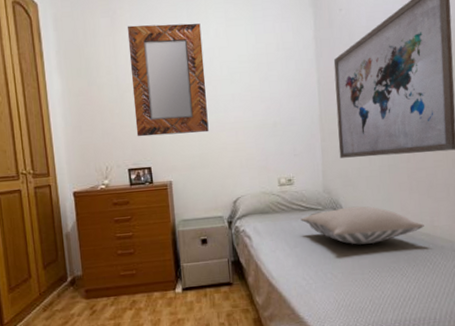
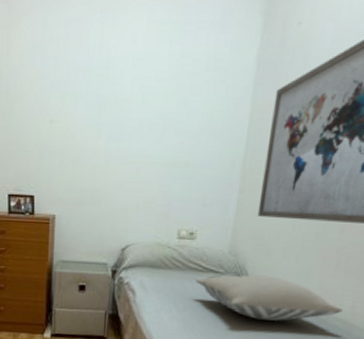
home mirror: present [127,23,209,137] -> none [22,17,116,163]

